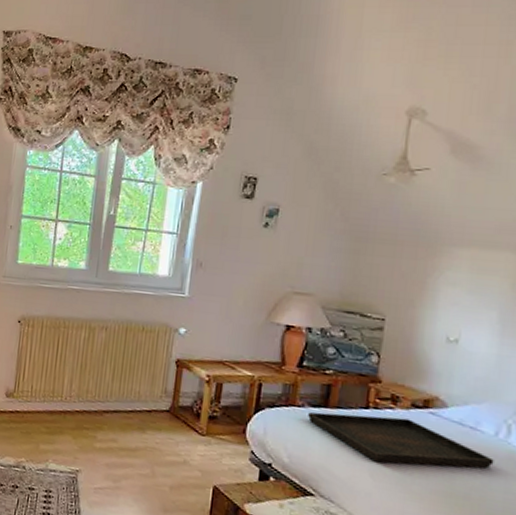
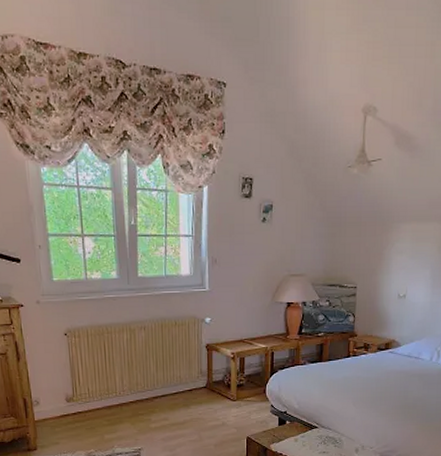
serving tray: present [308,412,494,469] -> none [309,359,430,395]

